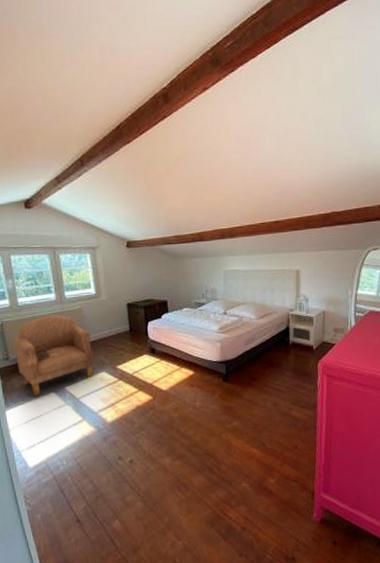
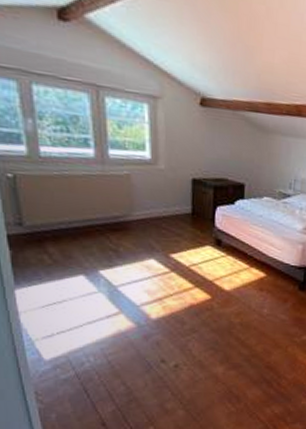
armchair: present [14,315,94,396] -> none [31,176,141,277]

